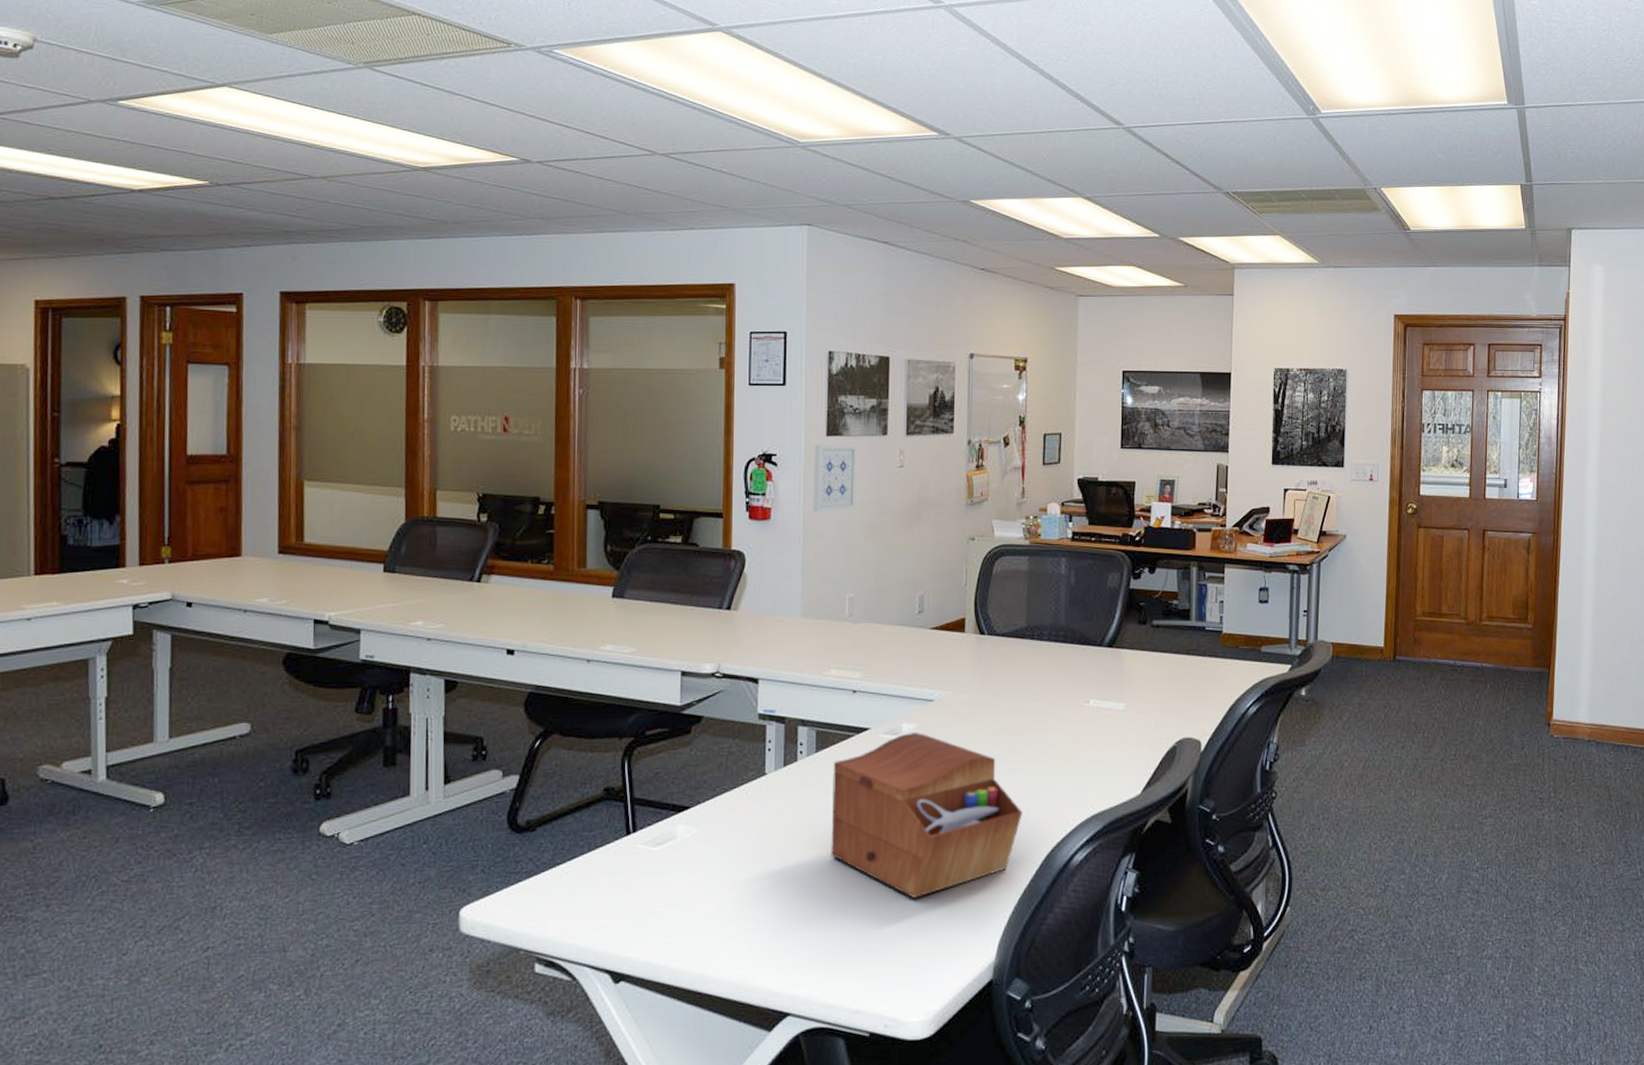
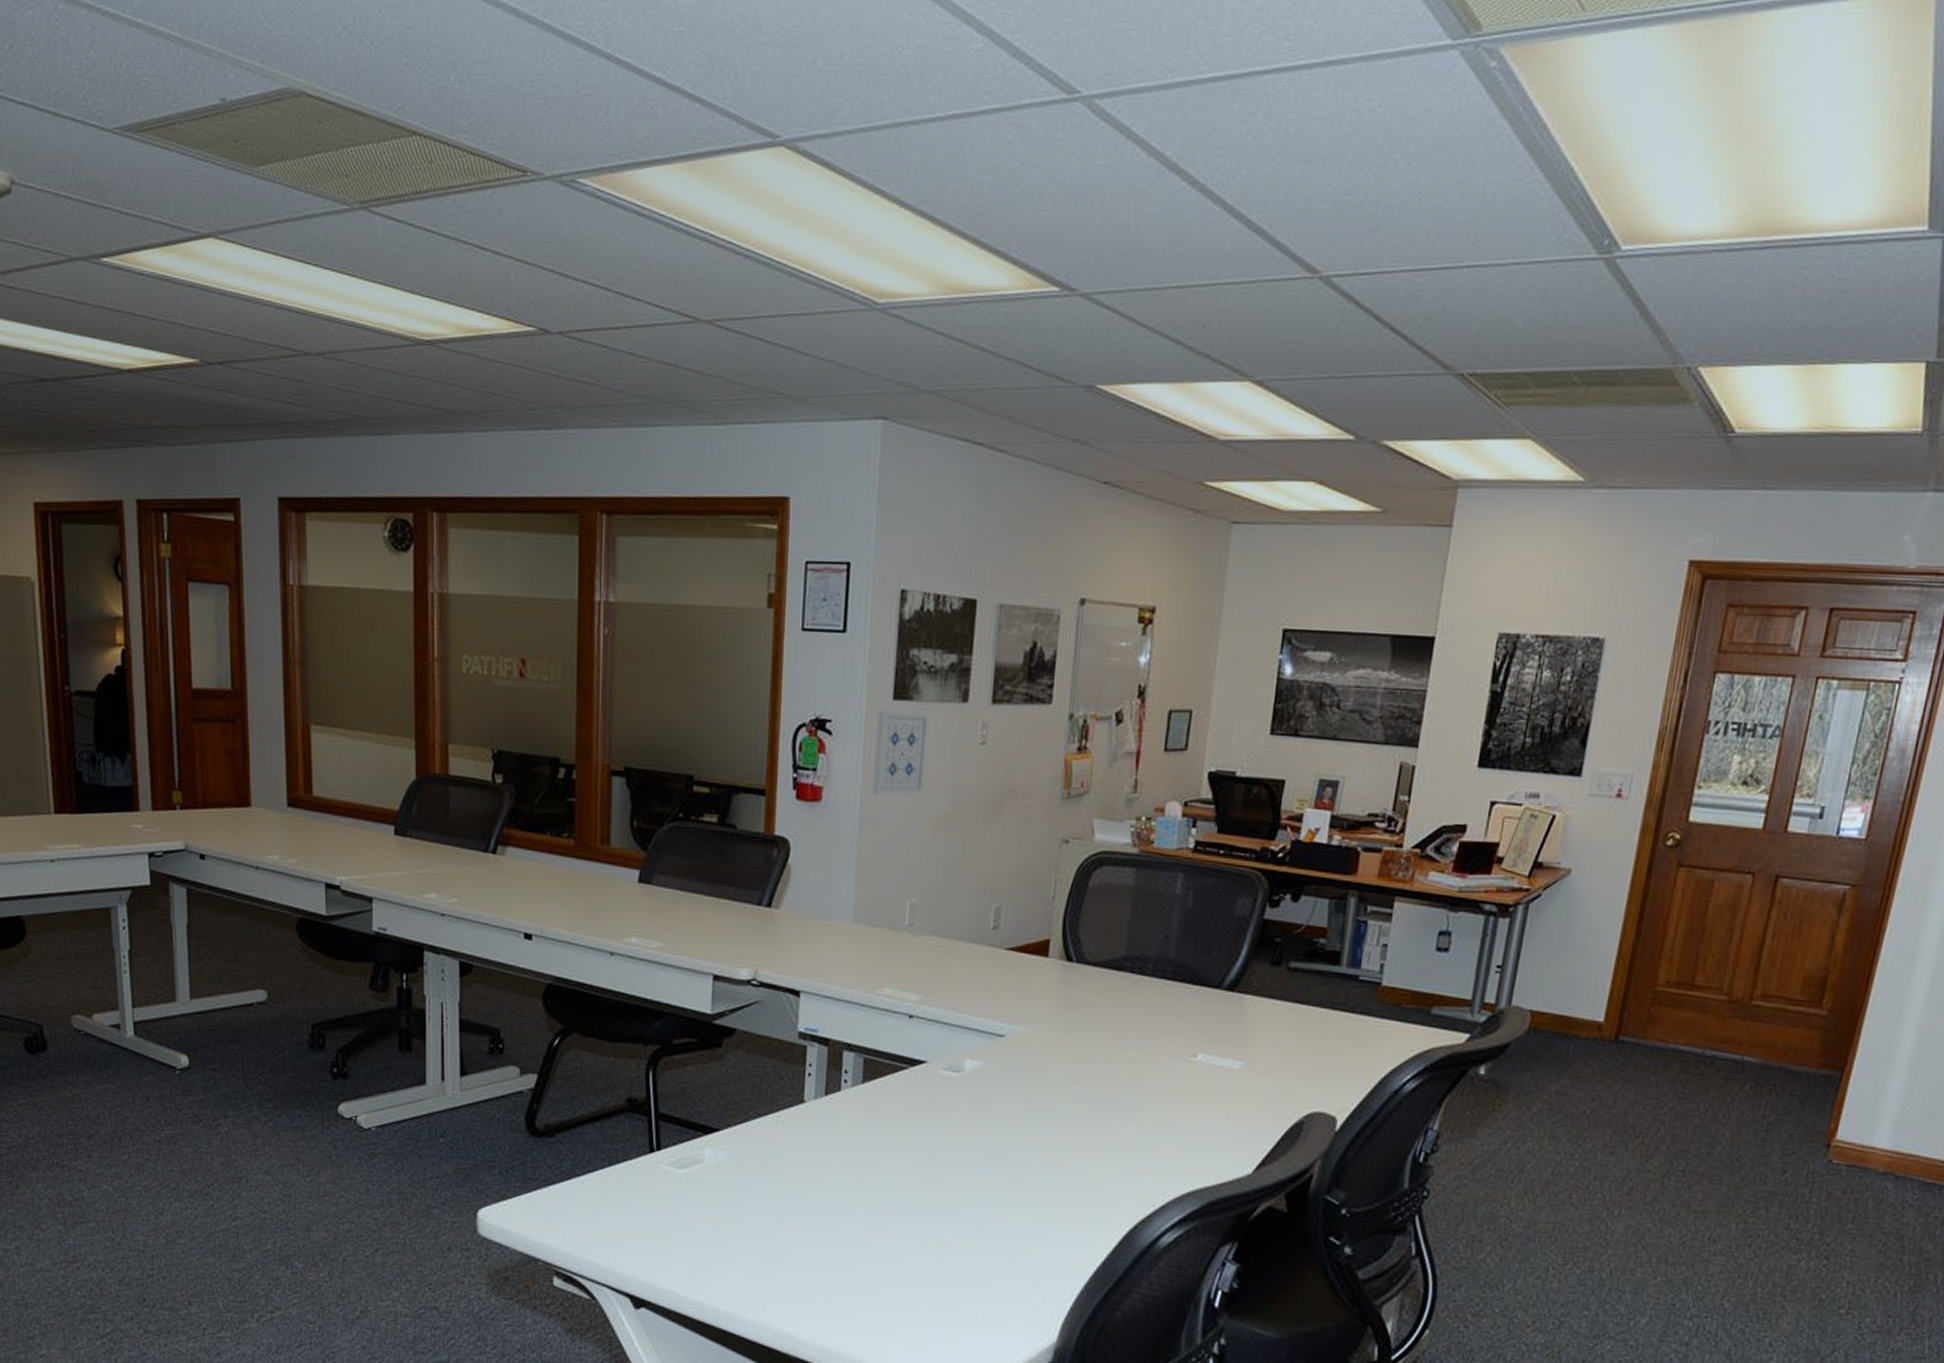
sewing box: present [831,733,1023,898] -> none [874,1071,1103,1261]

